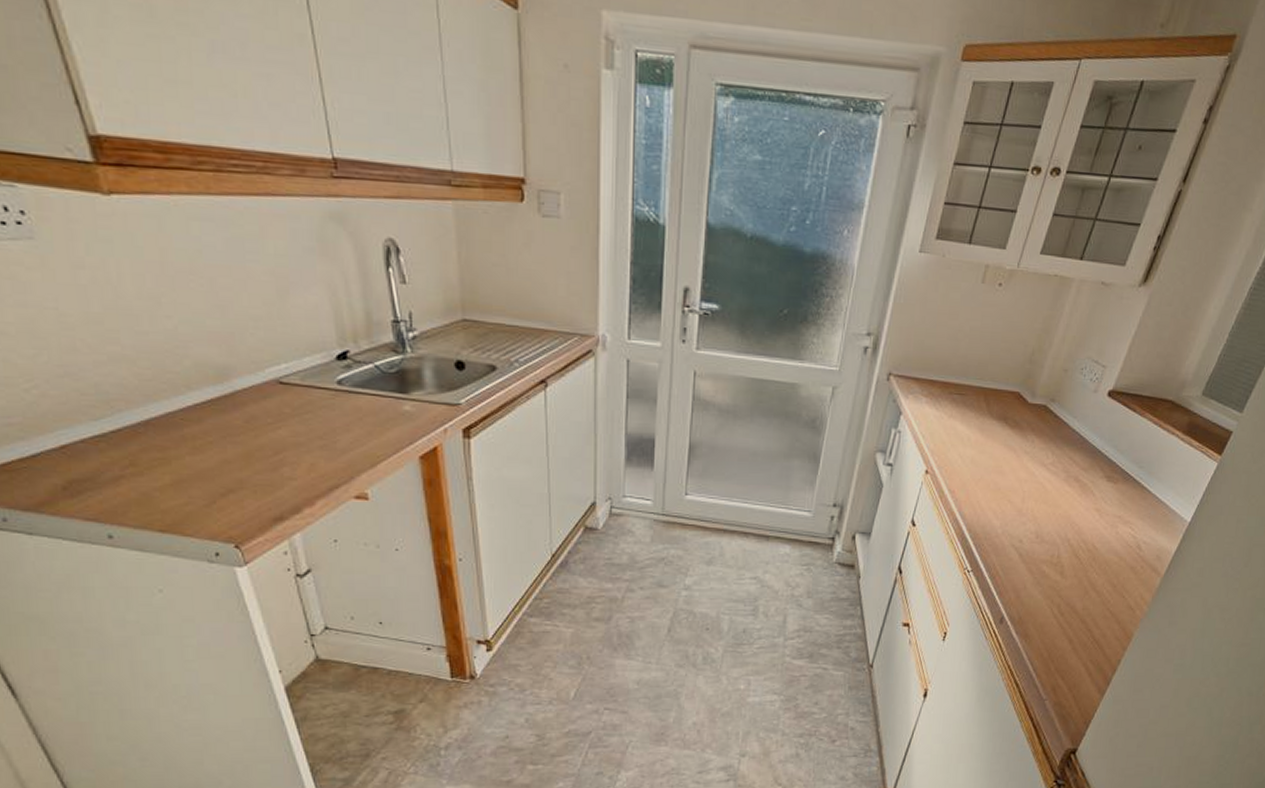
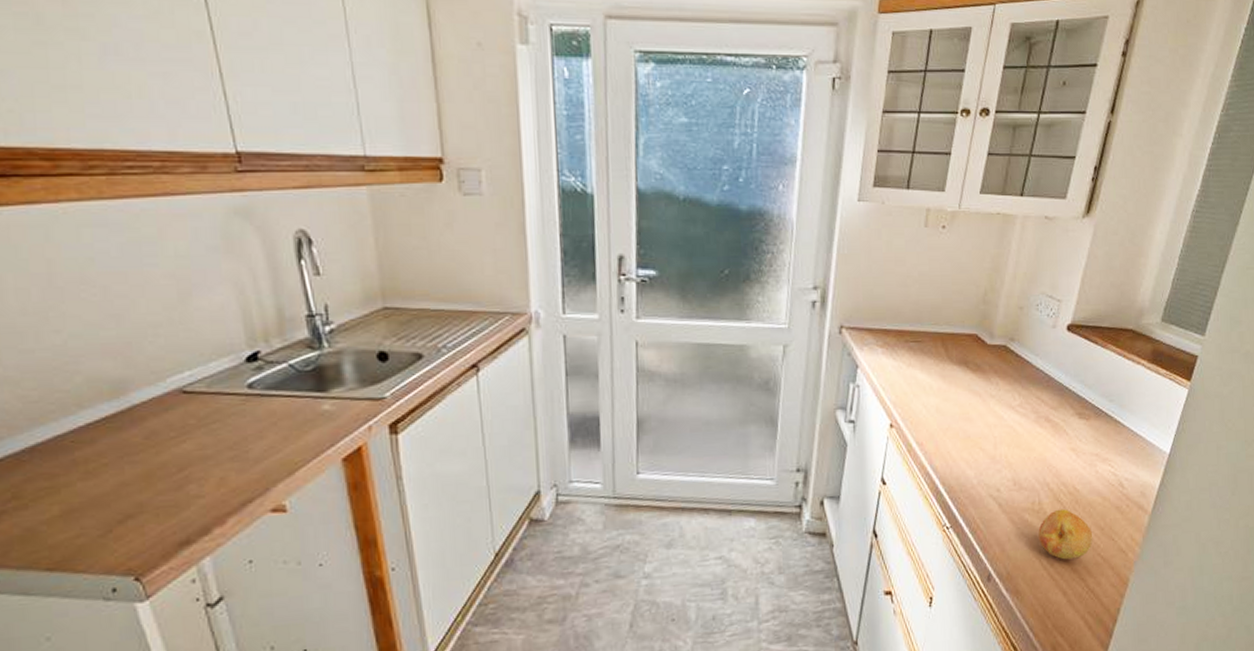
fruit: none [1053,564,1105,611] -> present [1038,508,1093,560]

